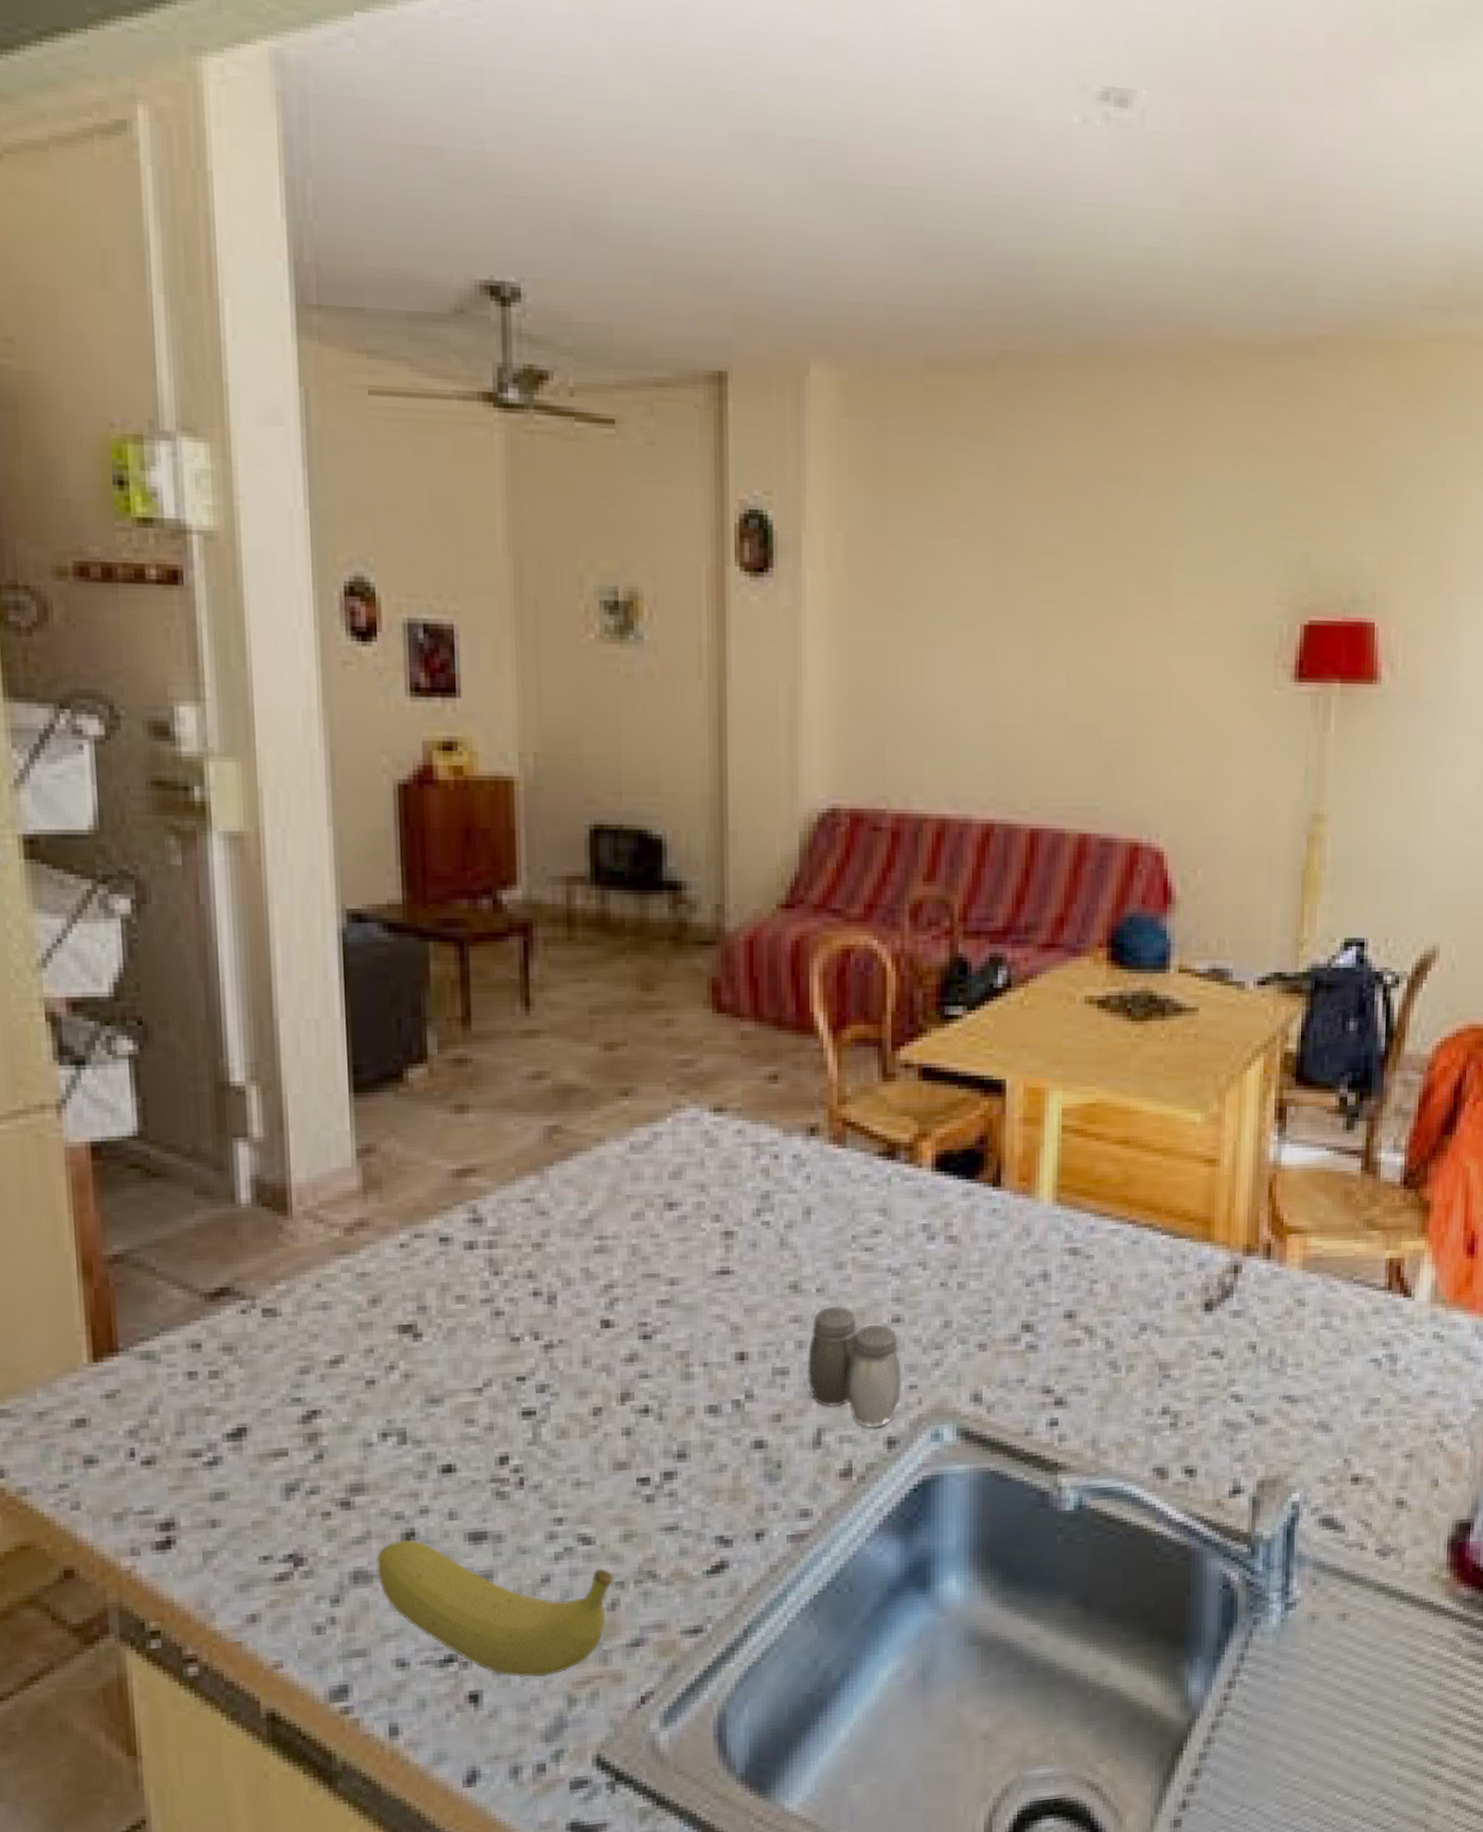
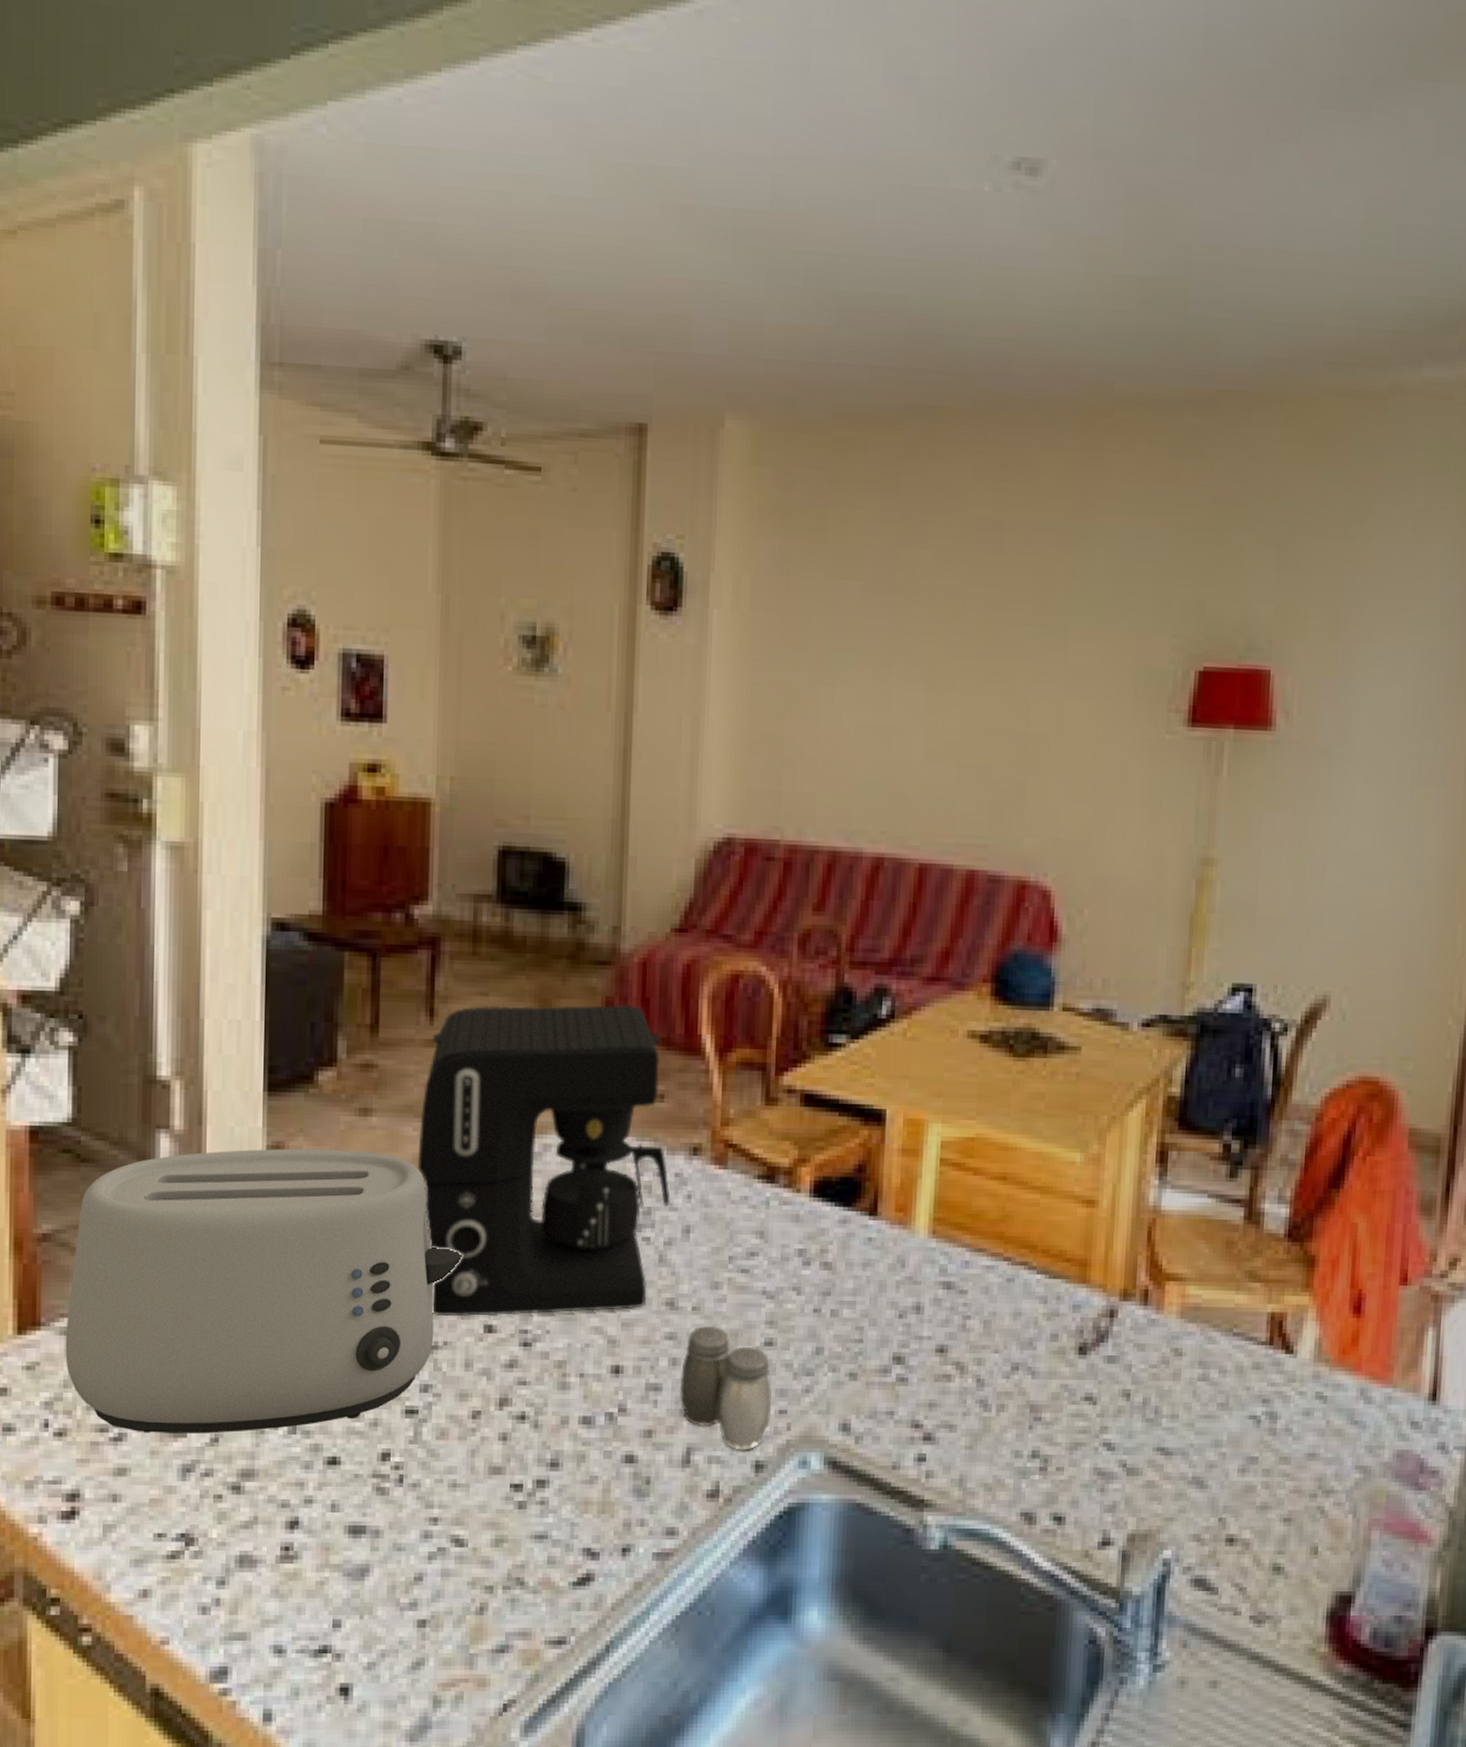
toaster: none [146,1149,574,1455] -> present [65,1148,462,1434]
fruit: present [376,1540,613,1677] -> none [261,1528,483,1675]
coffee maker: none [520,985,789,1314] -> present [417,1004,670,1317]

